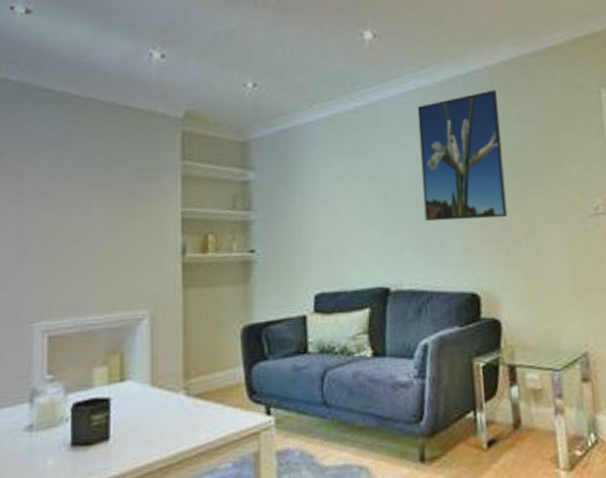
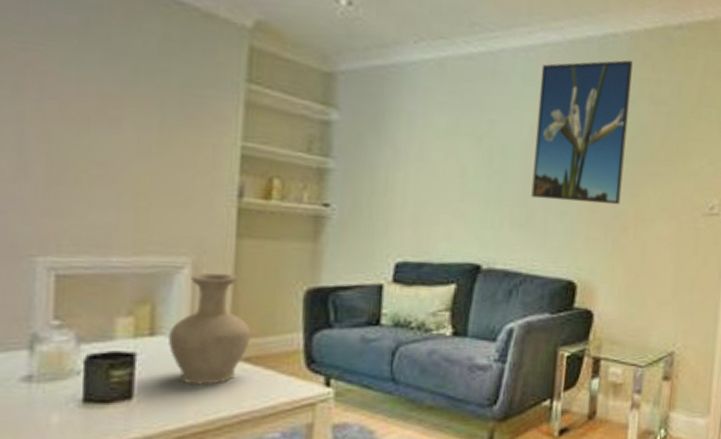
vase: none [135,320,200,423] -> present [169,272,251,385]

